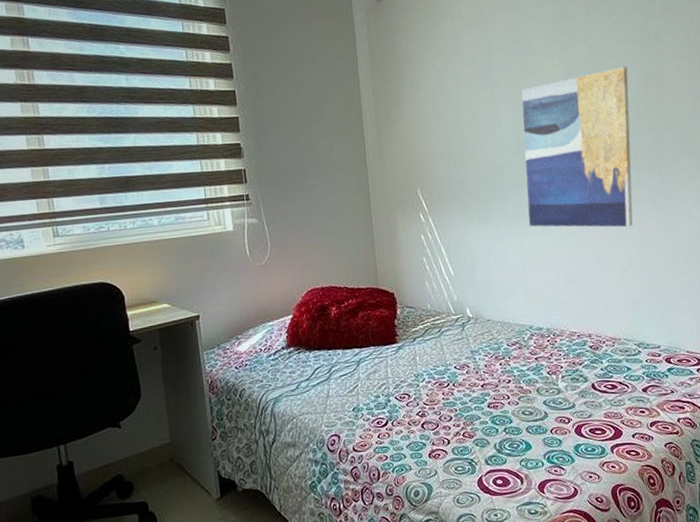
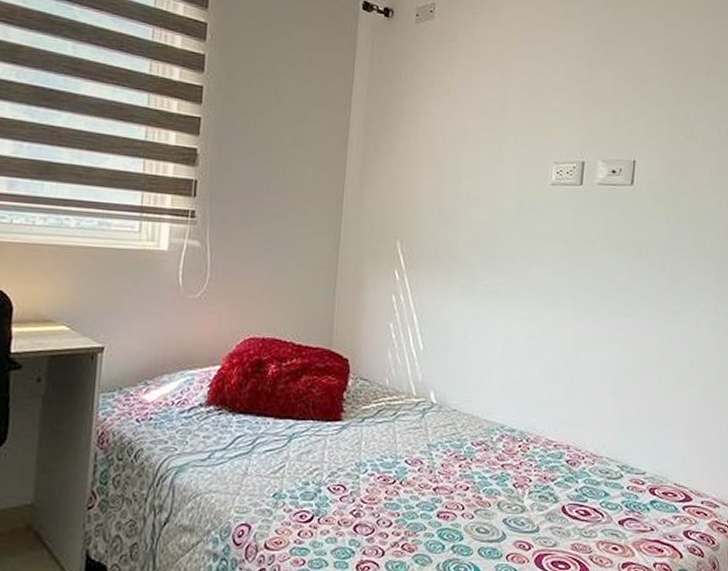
wall art: present [521,67,633,227] -> none [518,146,651,328]

